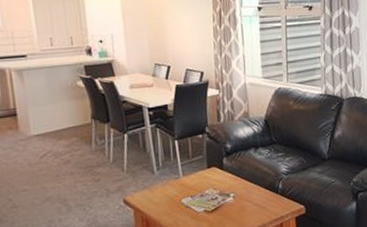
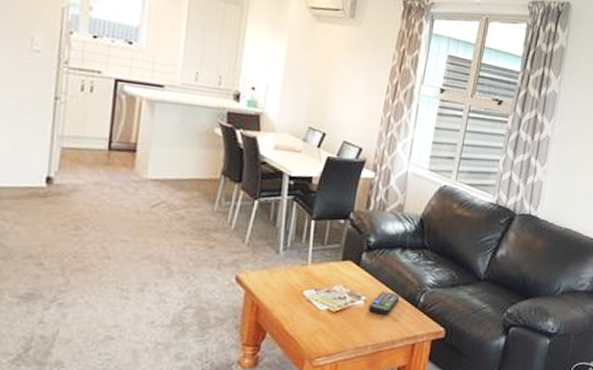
remote control: none [238,185,262,206] -> present [368,290,400,315]

